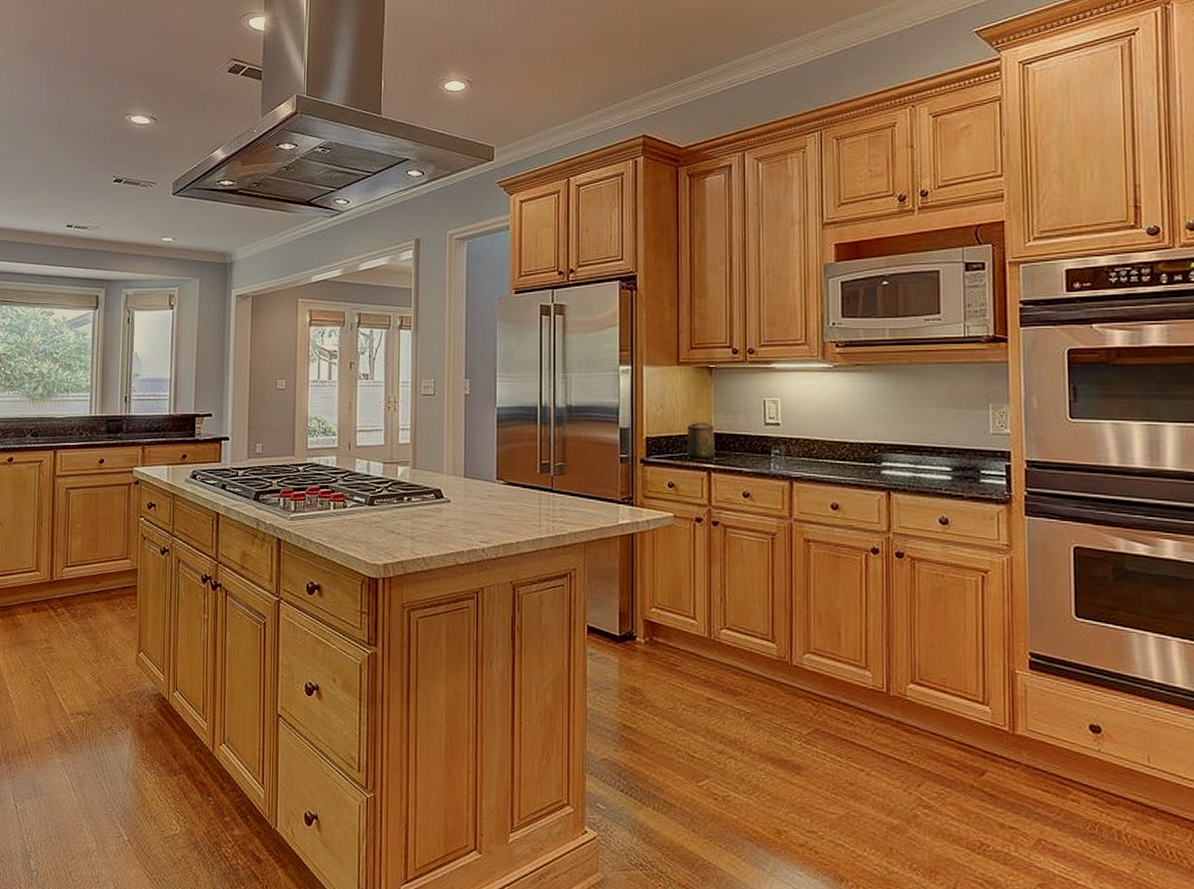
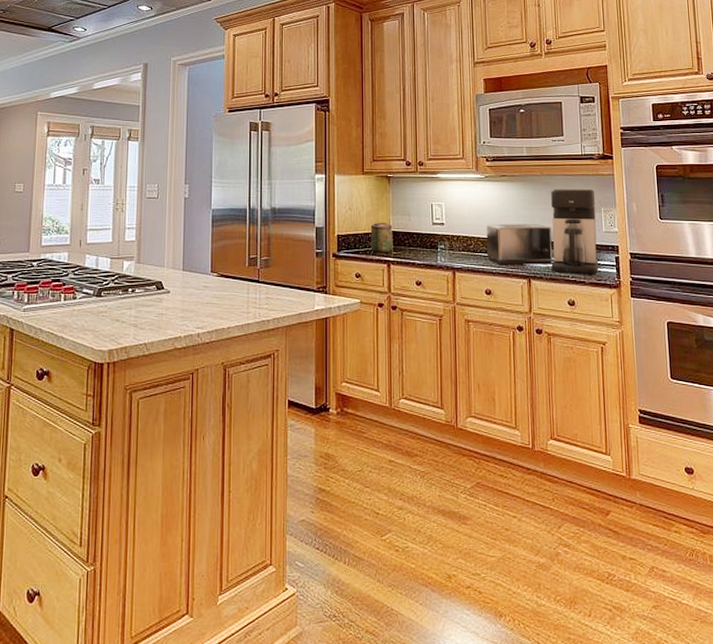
toaster: none [833,424,921,475] -> present [486,223,553,266]
coffee maker: none [918,380,982,488] -> present [551,189,598,275]

